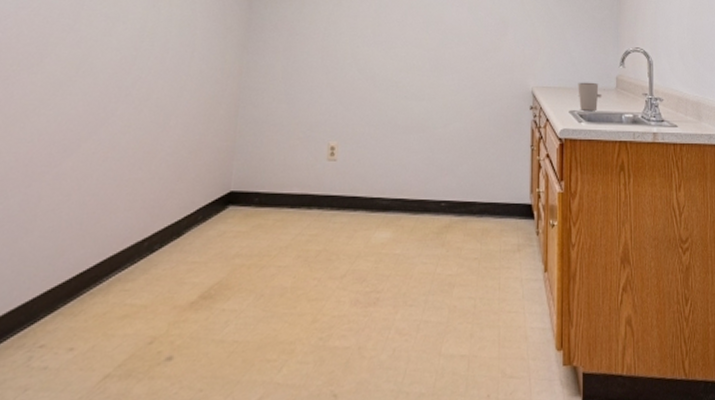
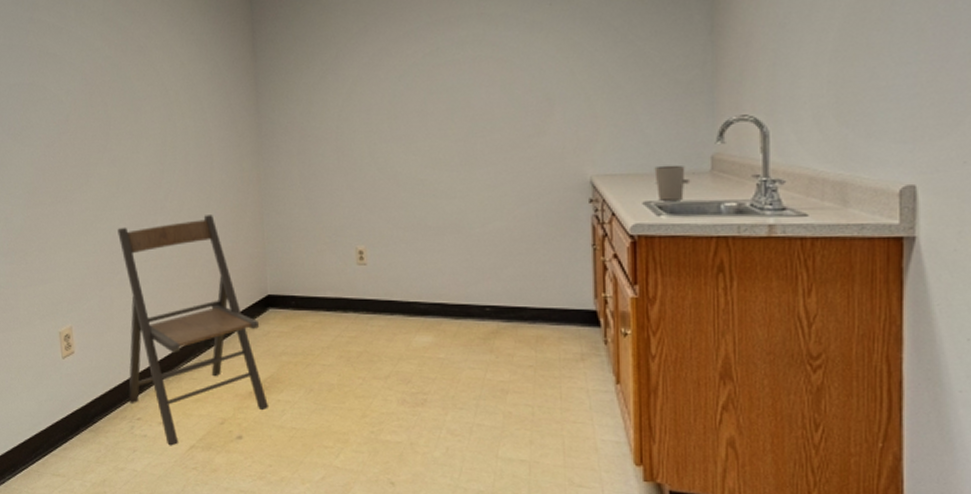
folding chair: none [32,105,216,379] -> present [117,215,268,446]

